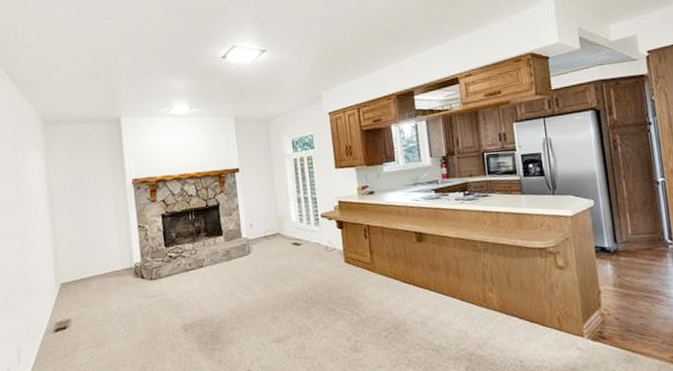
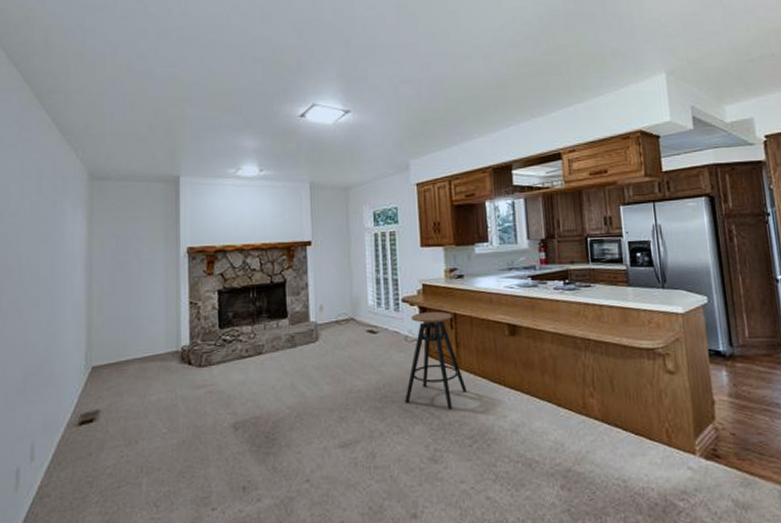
bar stool: none [328,224,381,307] -> present [405,311,467,410]

